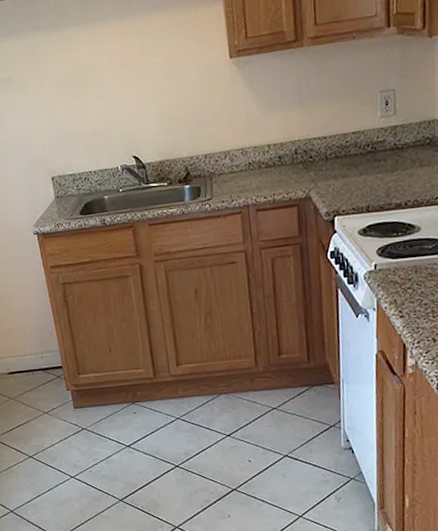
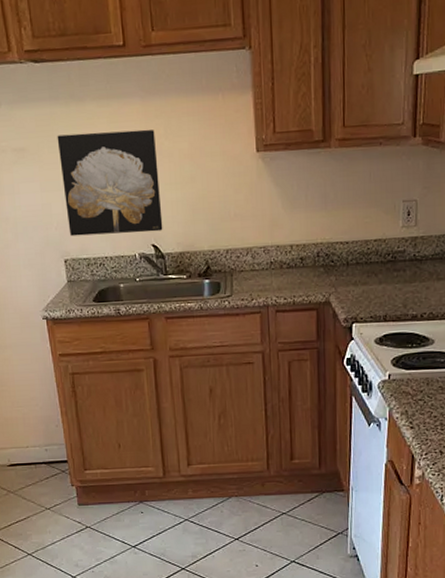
wall art: none [40,47,143,155] -> present [57,129,163,237]

